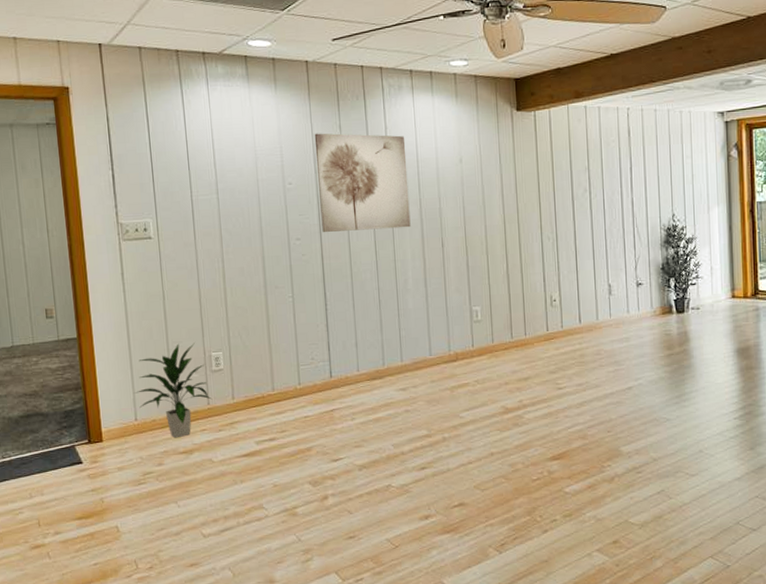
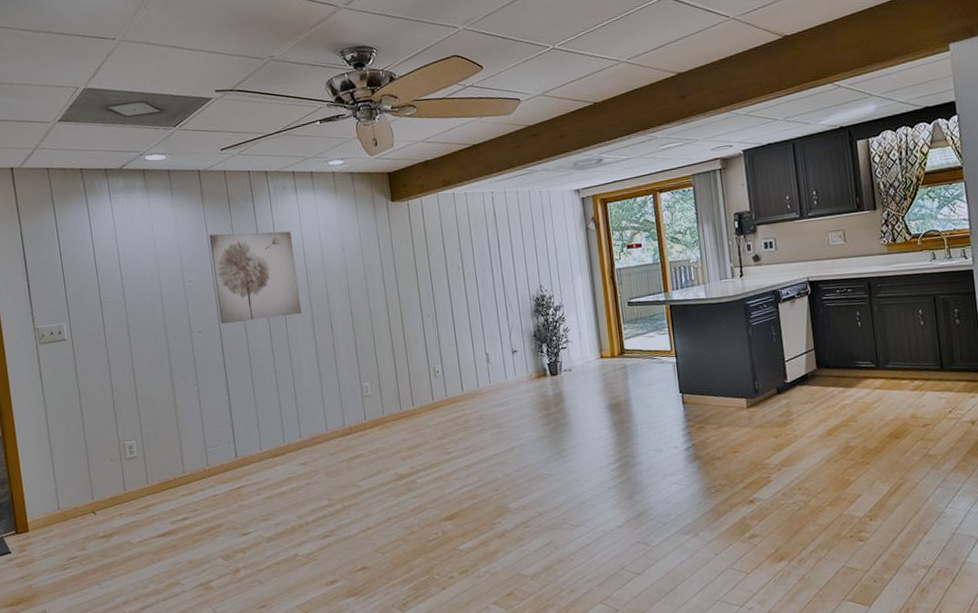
indoor plant: present [134,343,213,438] -> none [56,433,129,524]

